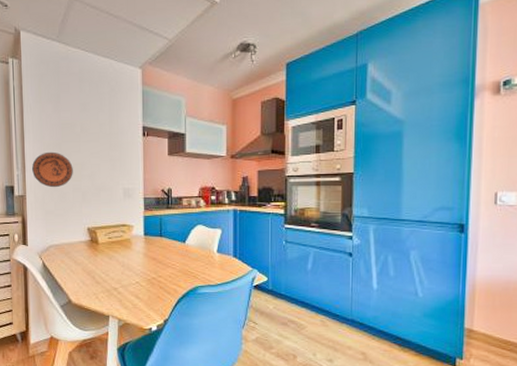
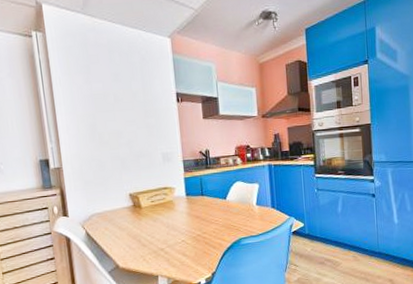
decorative plate: present [32,151,73,188] -> none [66,122,110,158]

